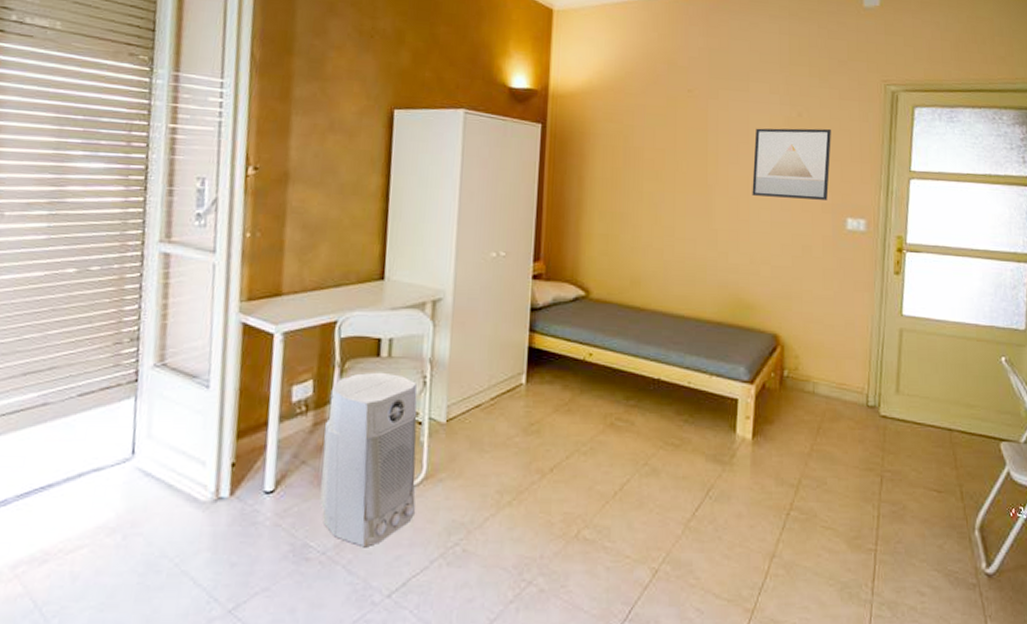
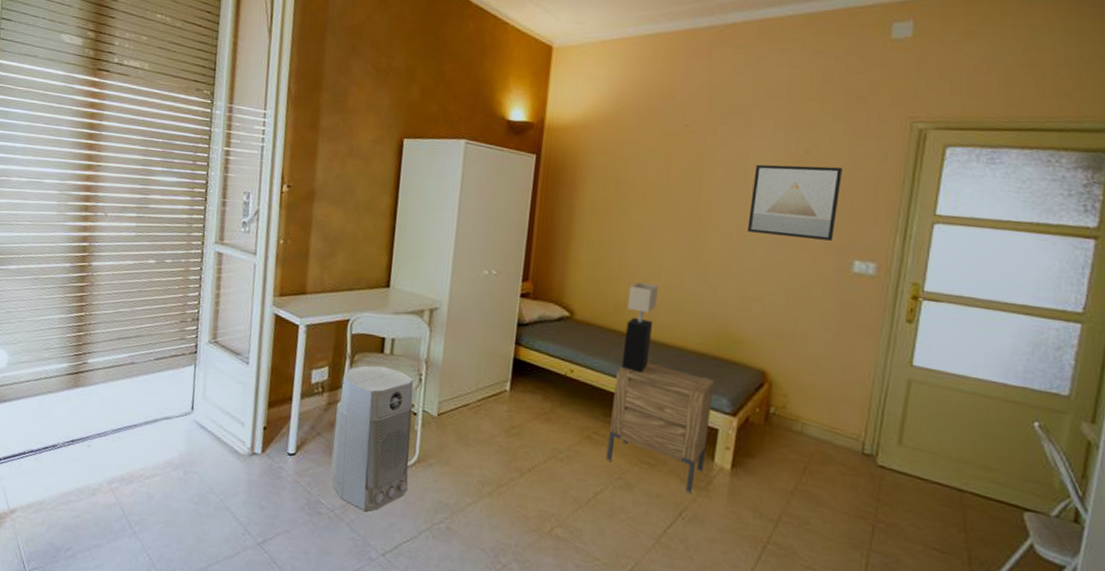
nightstand: none [631,337,732,471] -> present [606,362,715,494]
table lamp: none [641,253,673,349] -> present [621,282,659,373]

